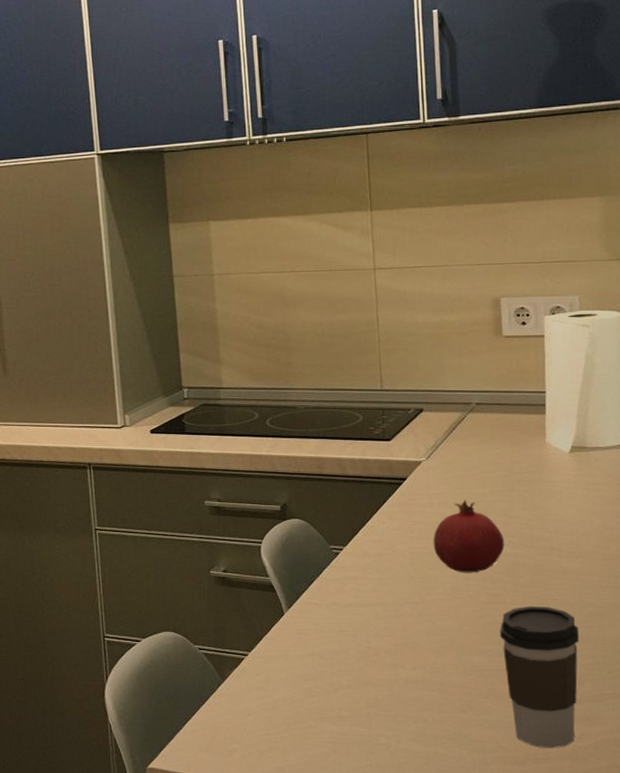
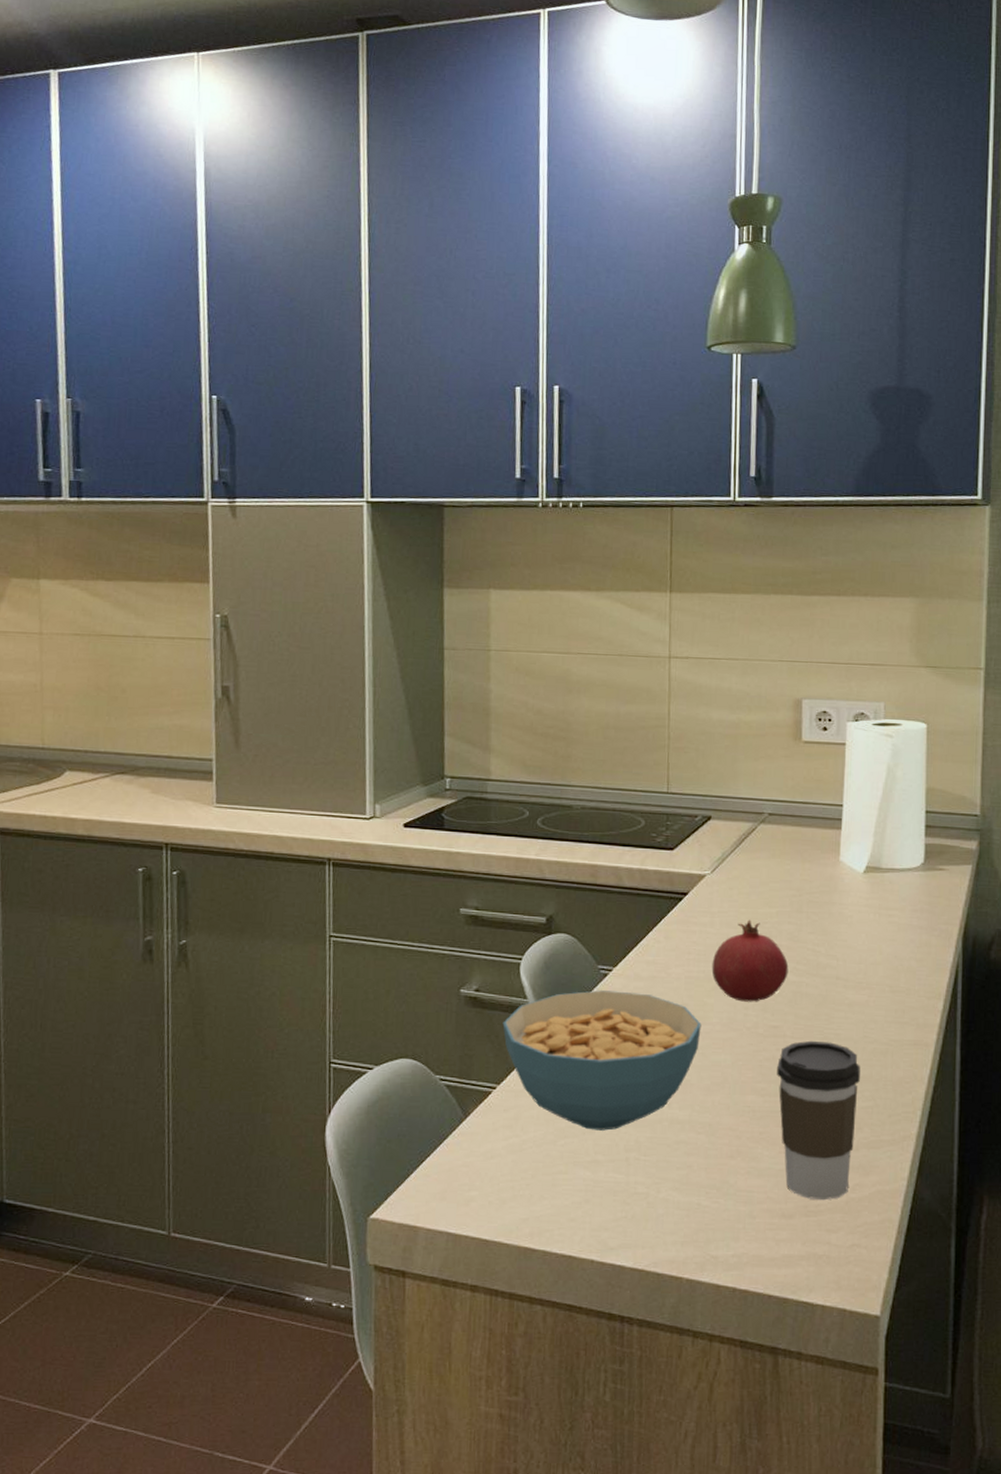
cereal bowl: none [249,567,427,690] -> present [502,990,702,1131]

